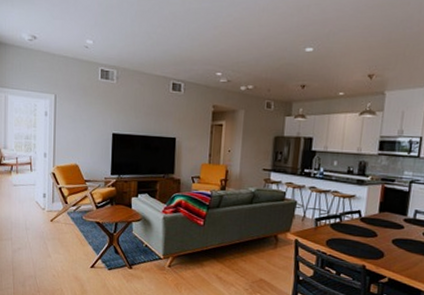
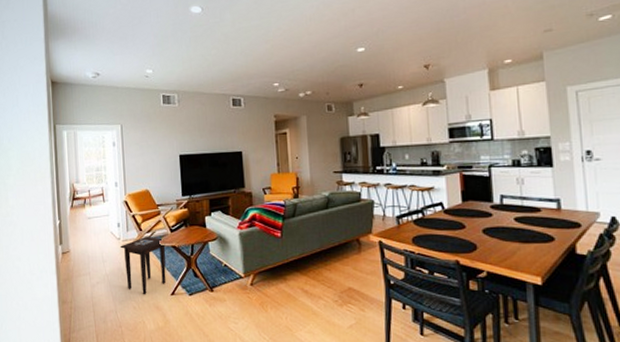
side table: none [44,209,90,264] -> present [119,236,166,294]

